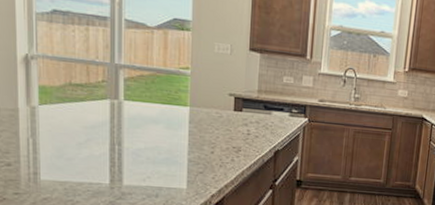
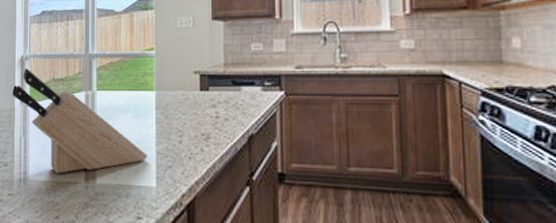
knife block: none [14,68,180,175] -> present [12,68,148,174]

